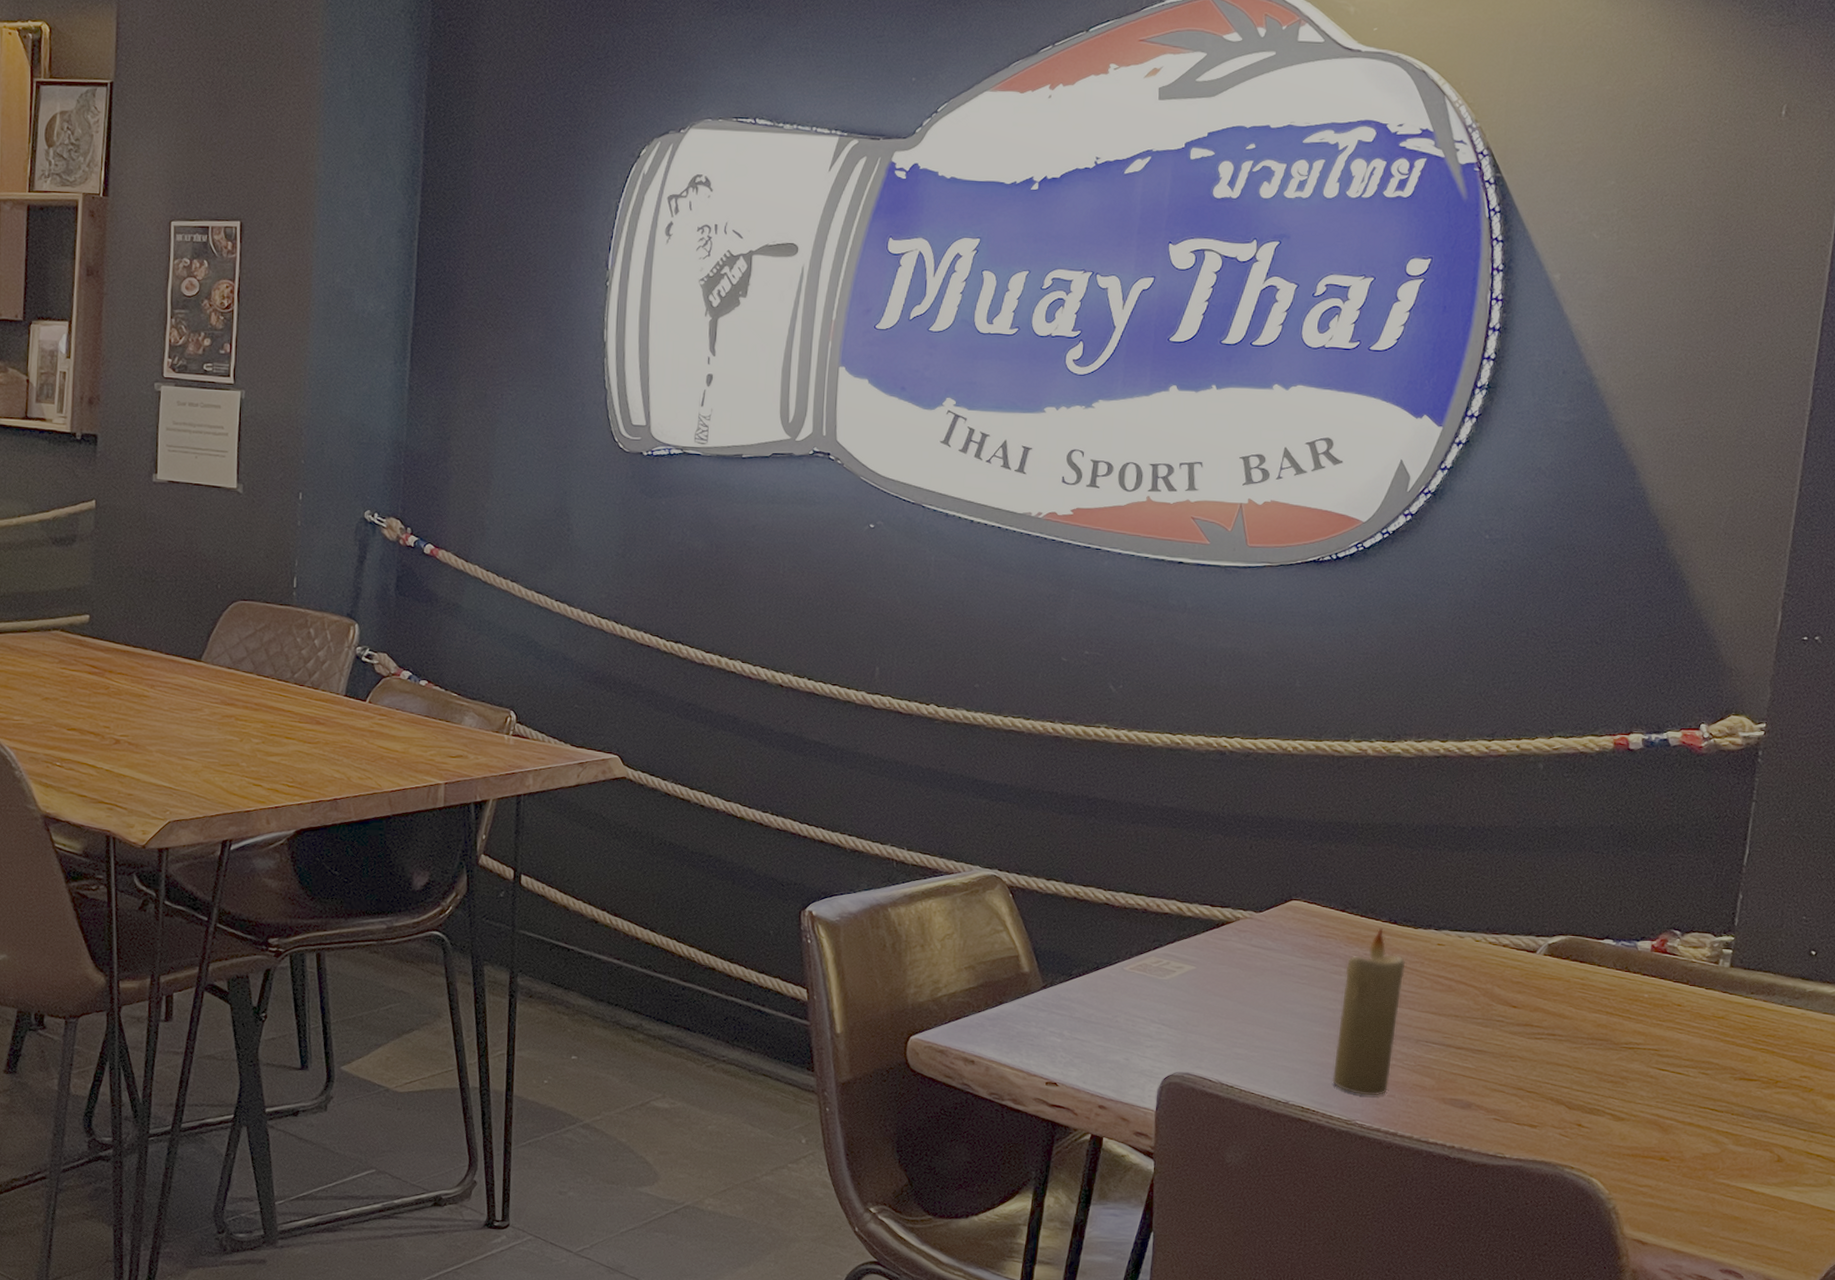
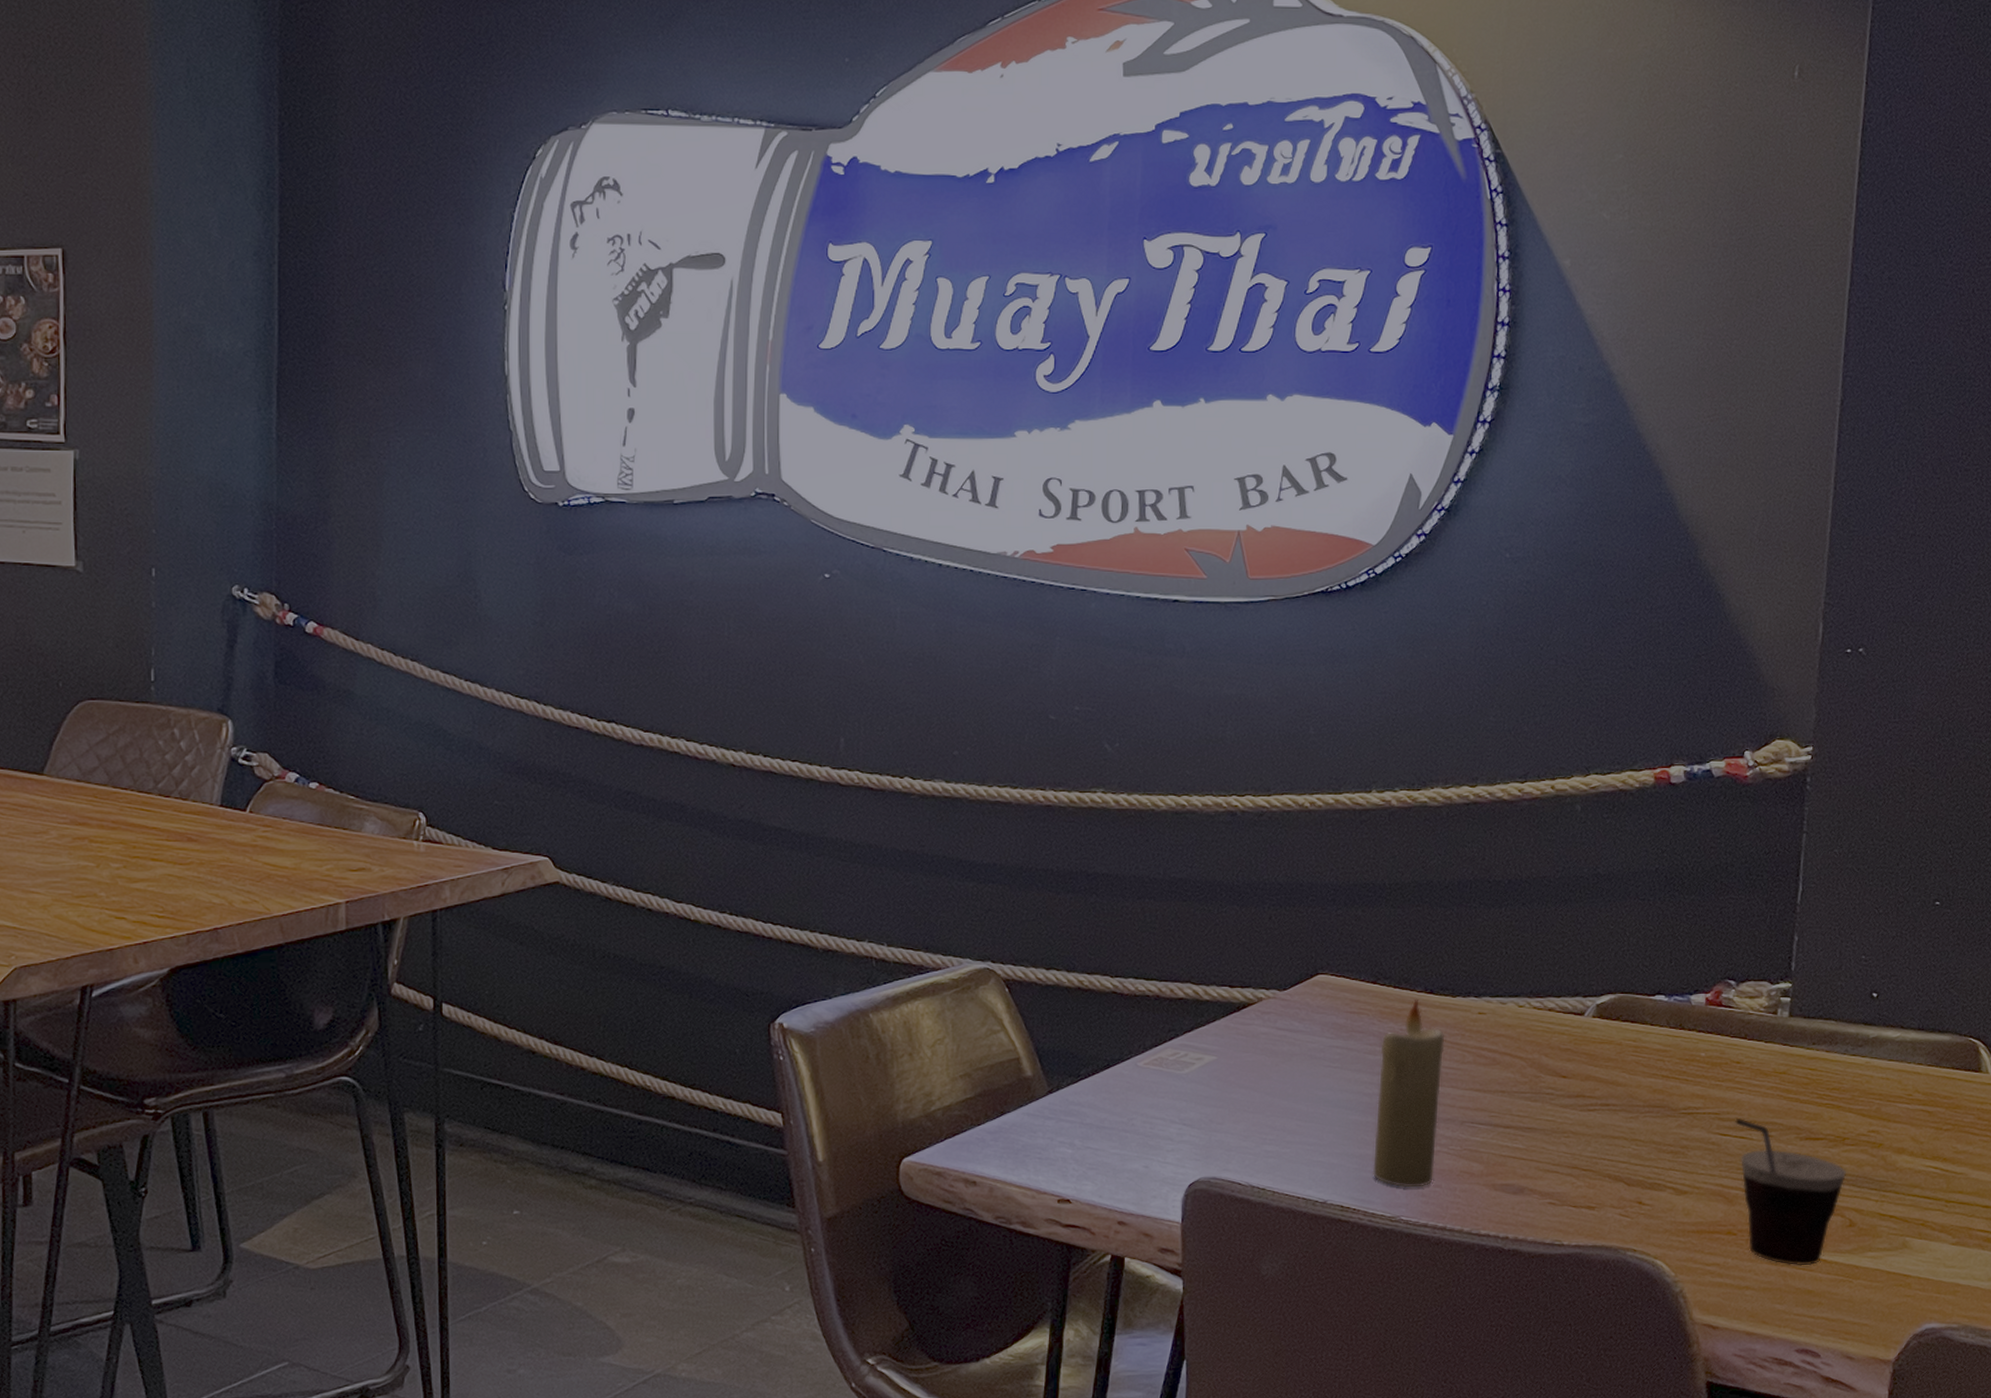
cup: none [1673,1055,1778,1195] -> present [1735,1117,1847,1266]

